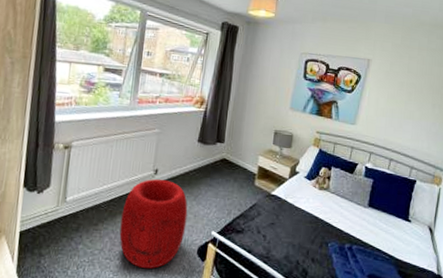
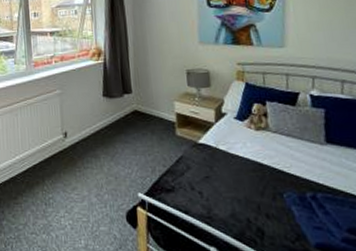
pouf: present [119,179,188,269] -> none [38,142,109,242]

